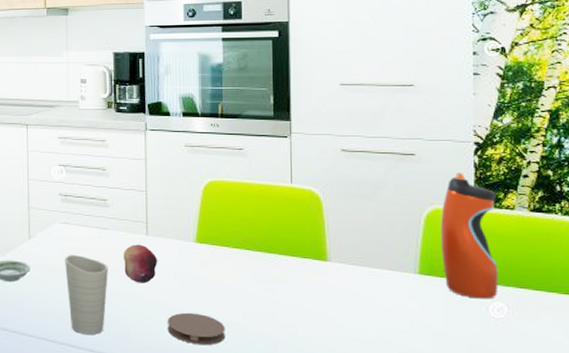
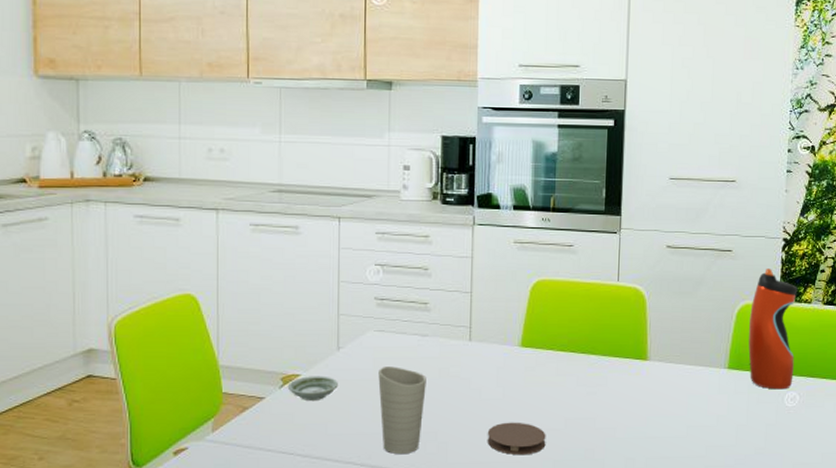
fruit: present [123,244,158,283] -> none [443,351,481,394]

